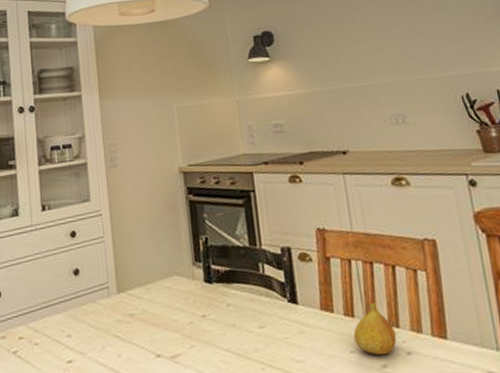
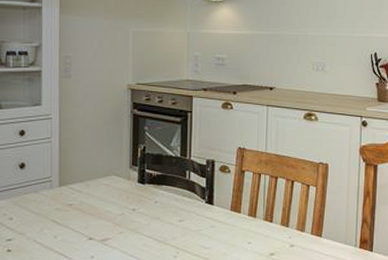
fruit: present [353,301,397,356] -> none [253,206,285,246]

